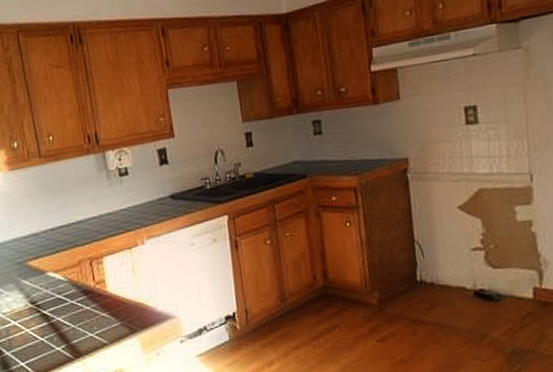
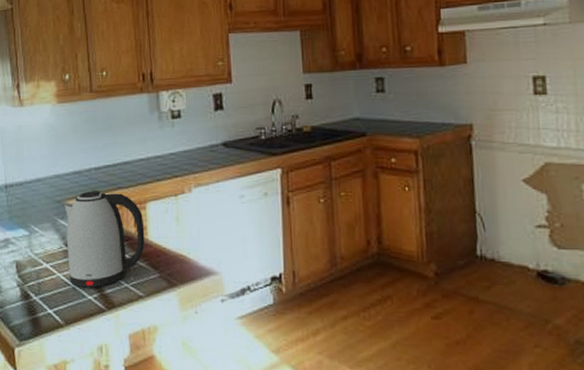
kettle: none [25,250,105,341] -> present [65,191,145,288]

